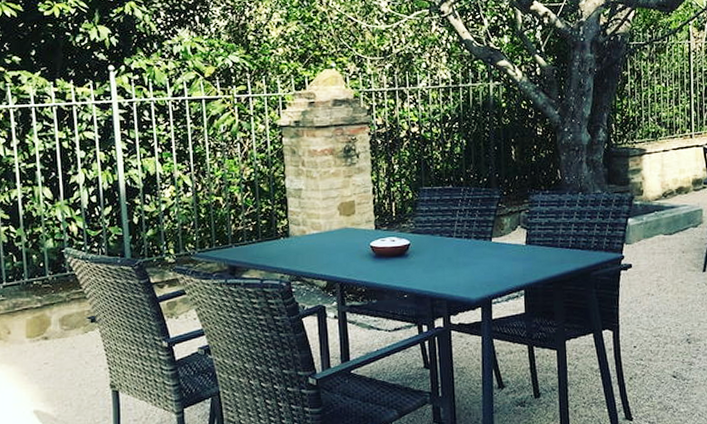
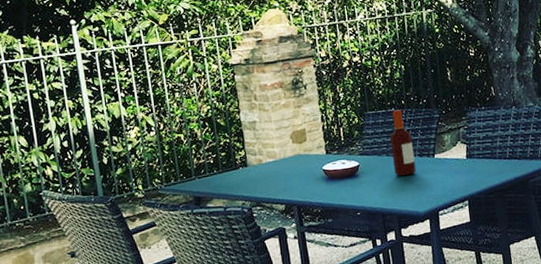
bottle: none [445,187,471,259] -> present [390,110,416,176]

